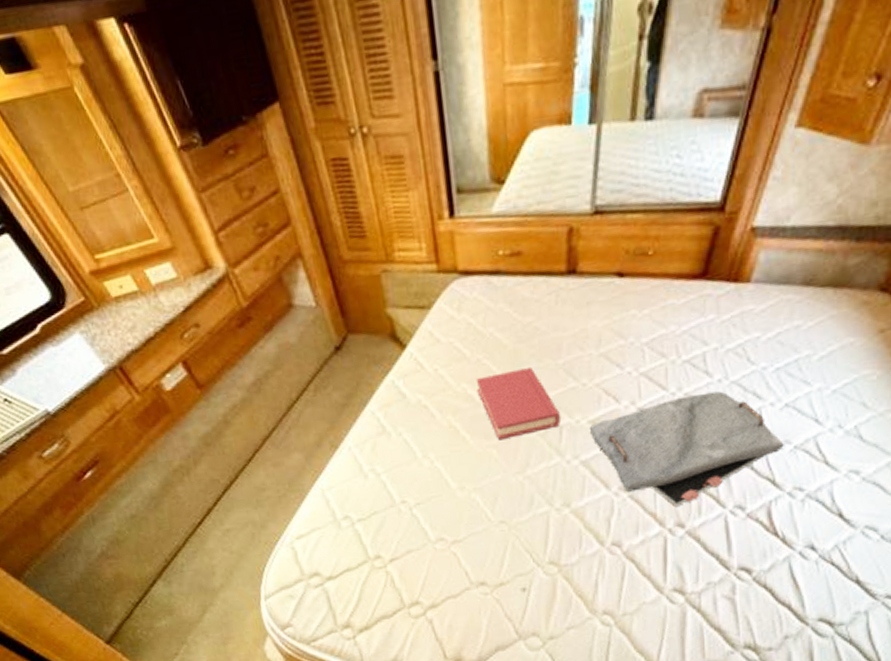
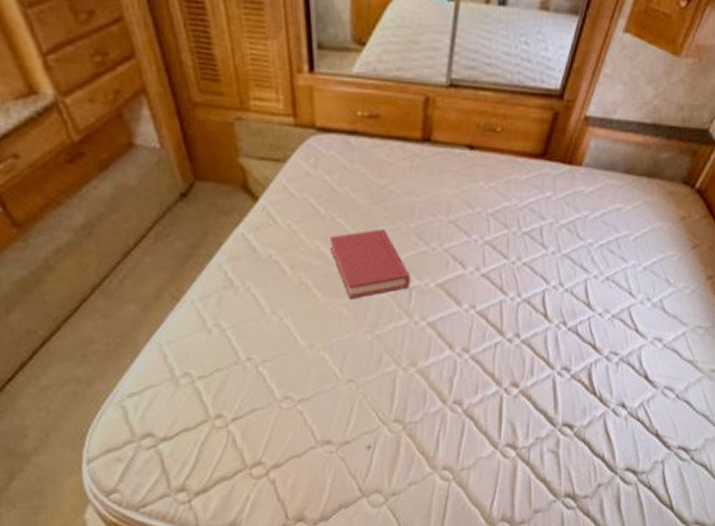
serving tray: present [589,391,784,506] -> none [436,262,604,367]

